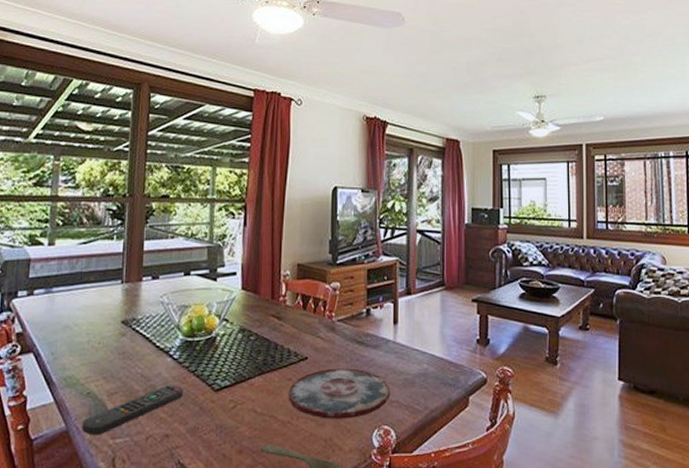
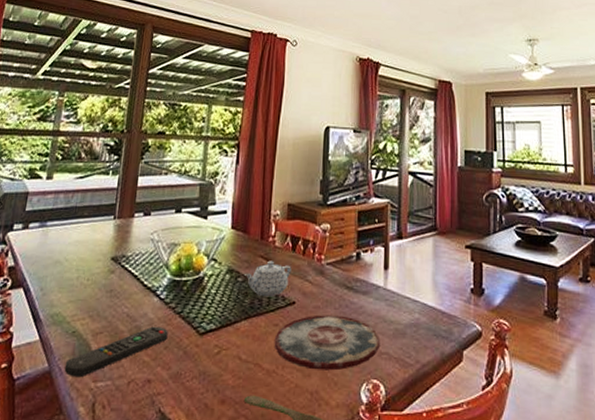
teapot: none [257,319,303,353] -> present [245,260,292,296]

